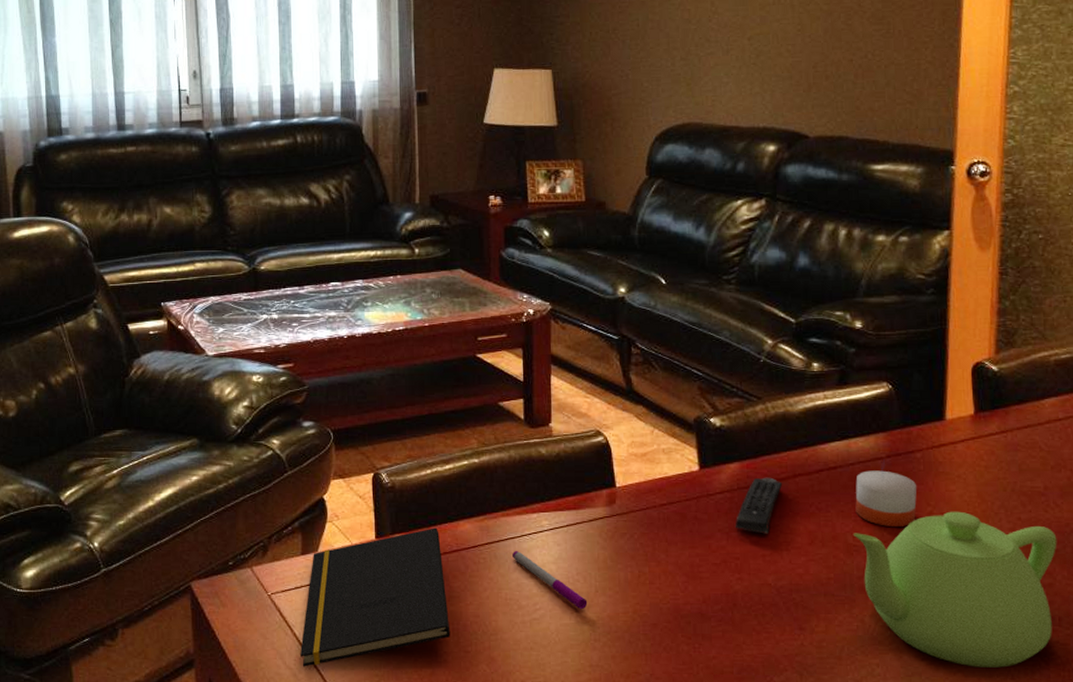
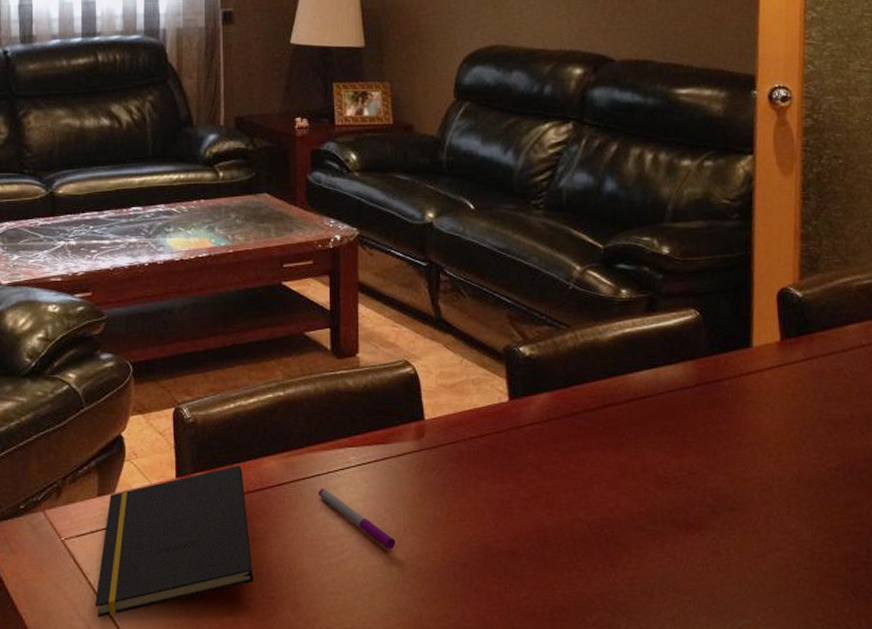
remote control: present [735,477,783,534] -> none [545,408,593,467]
teapot: present [853,511,1057,668] -> none [663,440,864,602]
candle: present [855,468,917,526] -> none [665,397,726,457]

